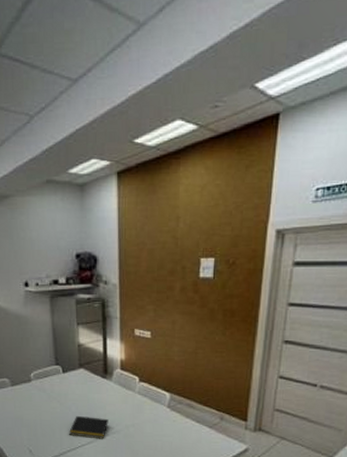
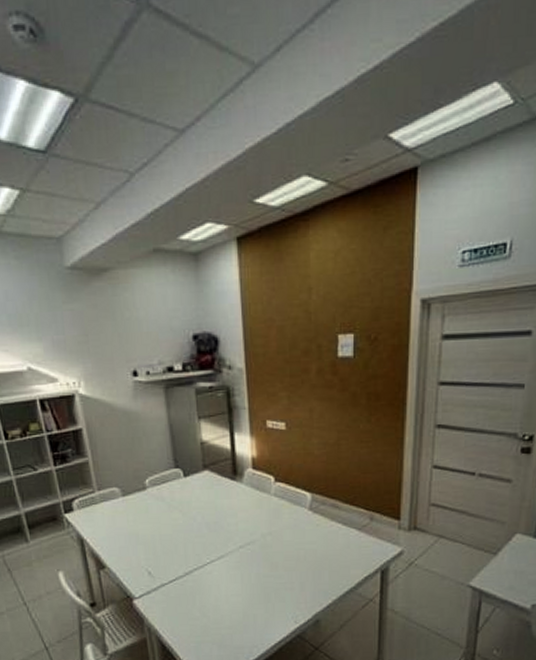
notepad: present [69,415,109,439] -> none [195,526,241,553]

